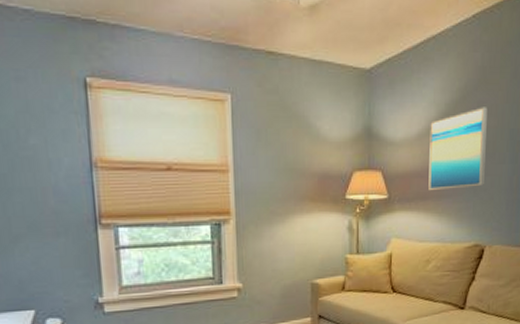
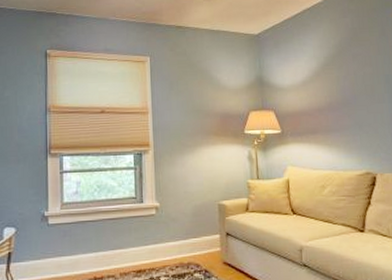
wall art: present [428,107,487,190] -> none [312,58,368,126]

